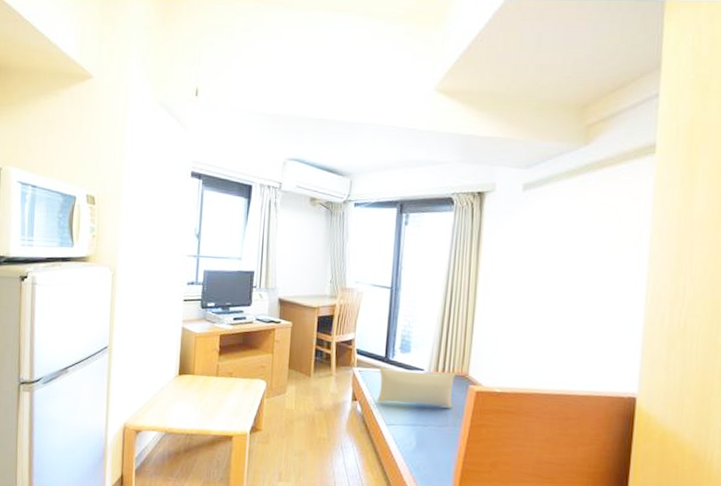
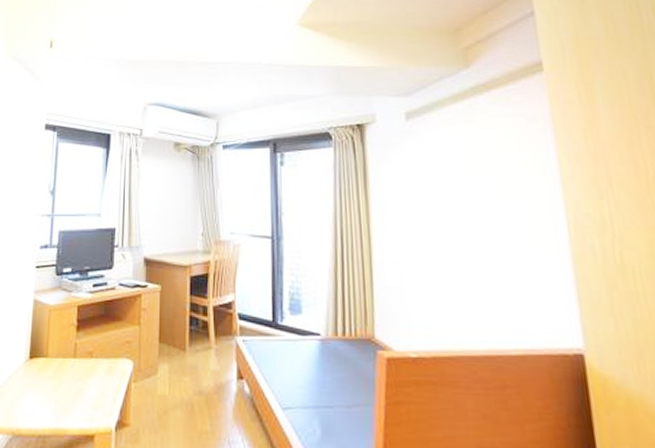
pillow: present [377,366,456,409] -> none [266,332,361,384]

